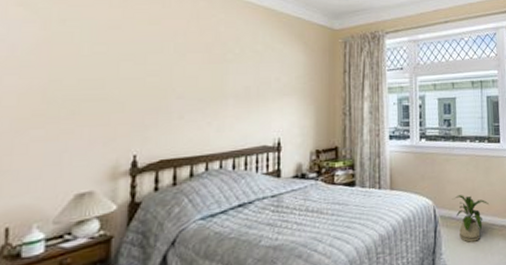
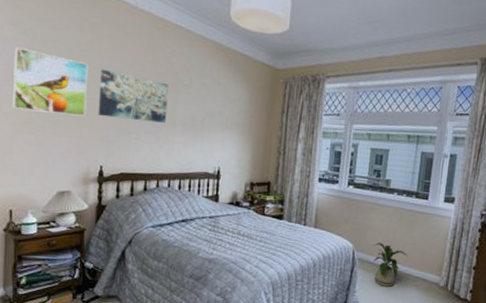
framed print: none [15,29,119,101] -> present [12,47,89,117]
wall art: none [130,45,216,98] -> present [98,69,168,123]

